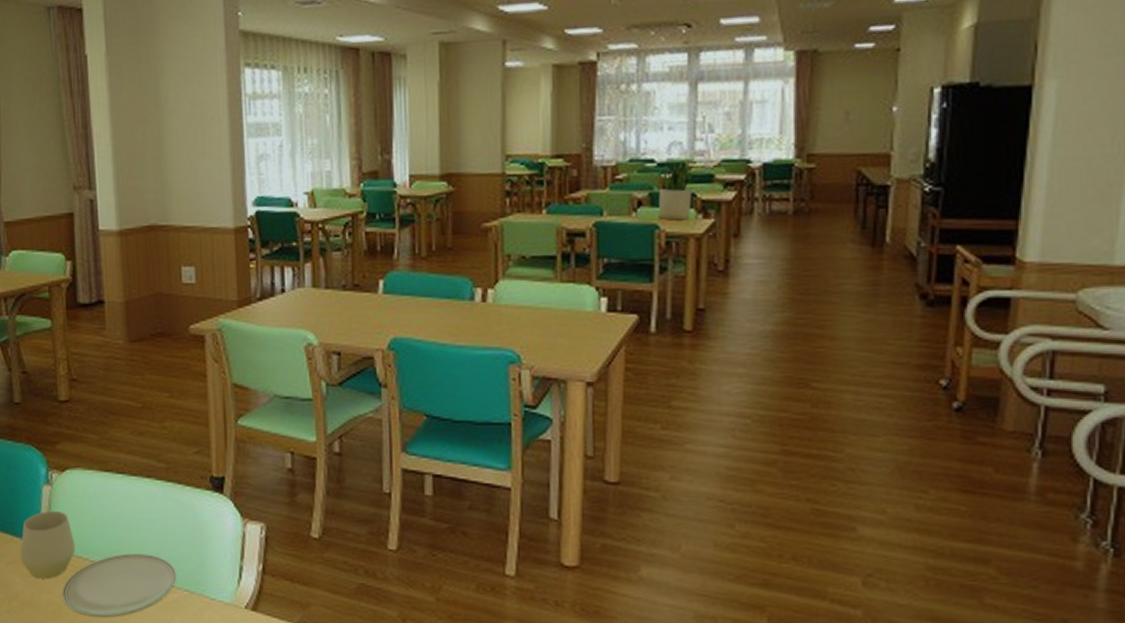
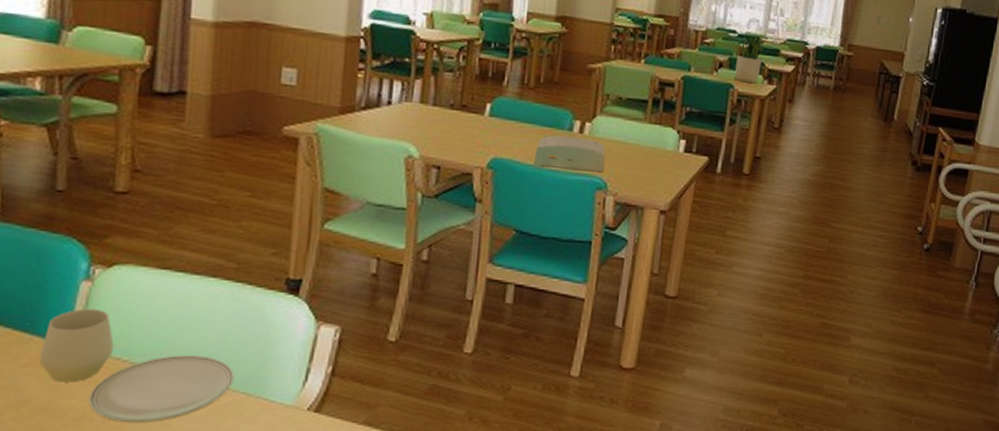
tissue dispenser: none [436,307,515,344] -> present [534,135,606,172]

